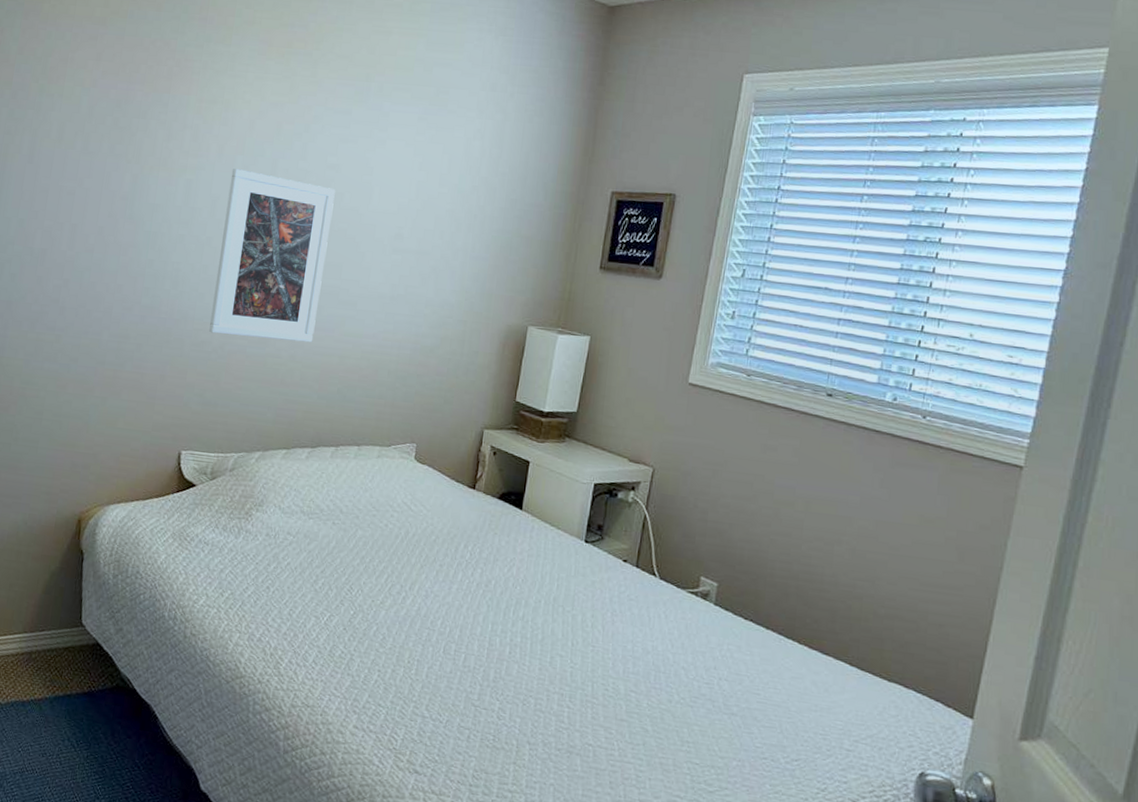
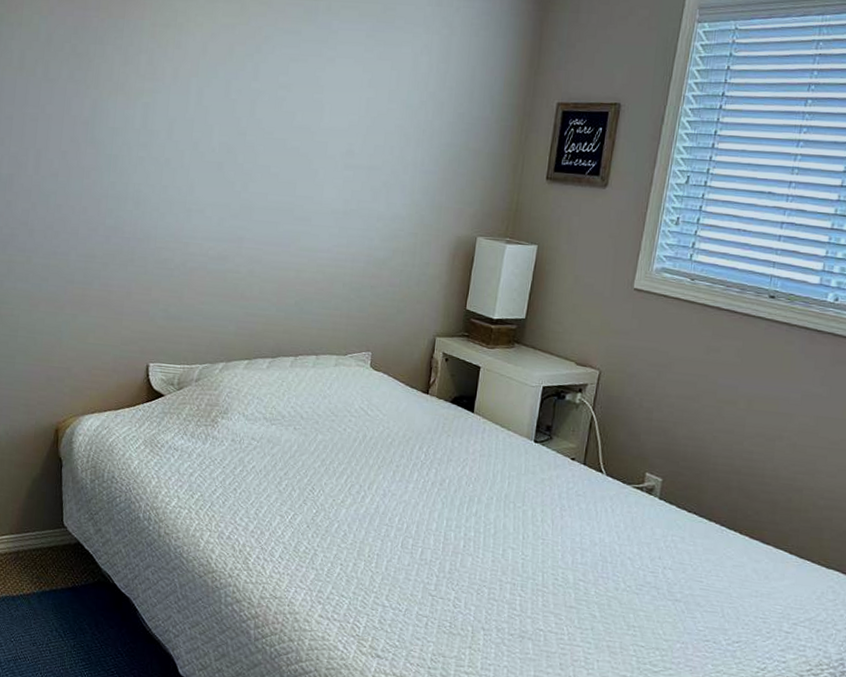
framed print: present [209,169,335,343] -> none [171,91,288,258]

